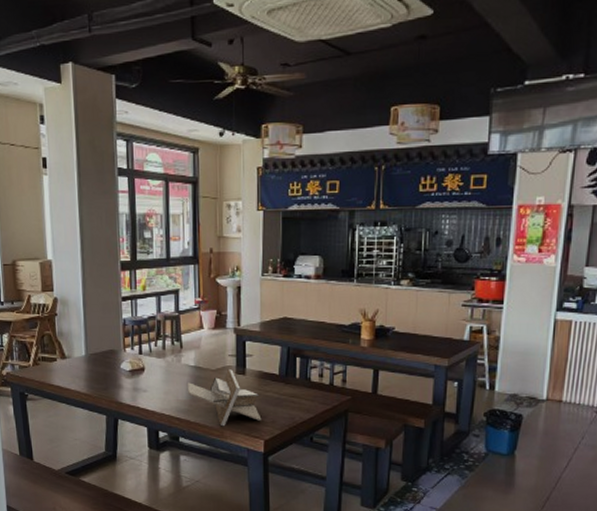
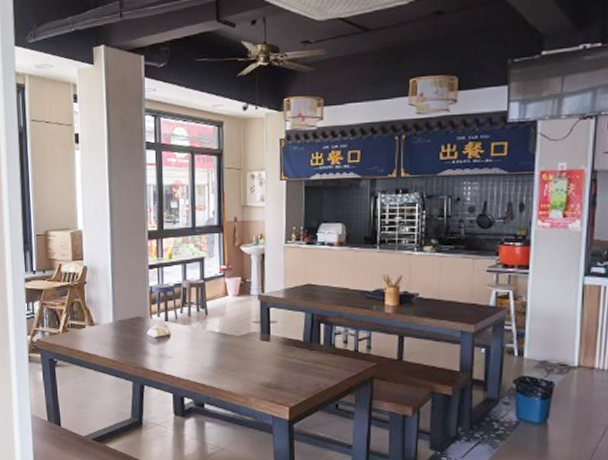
architectural model: present [187,369,262,427] -> none [212,336,287,393]

